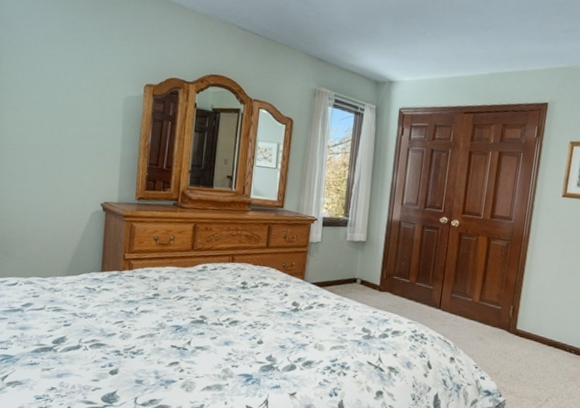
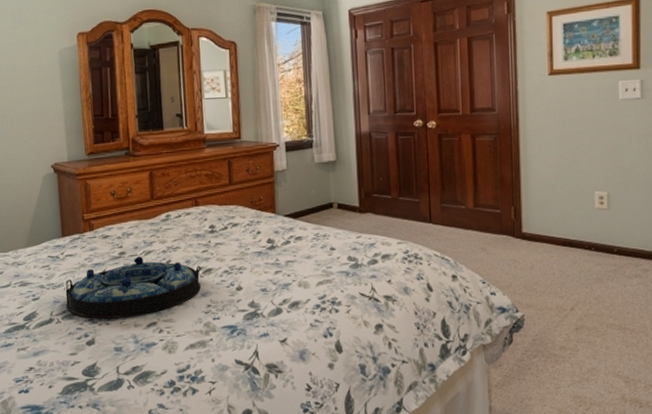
serving tray: none [95,300,229,354] -> present [65,256,202,319]

